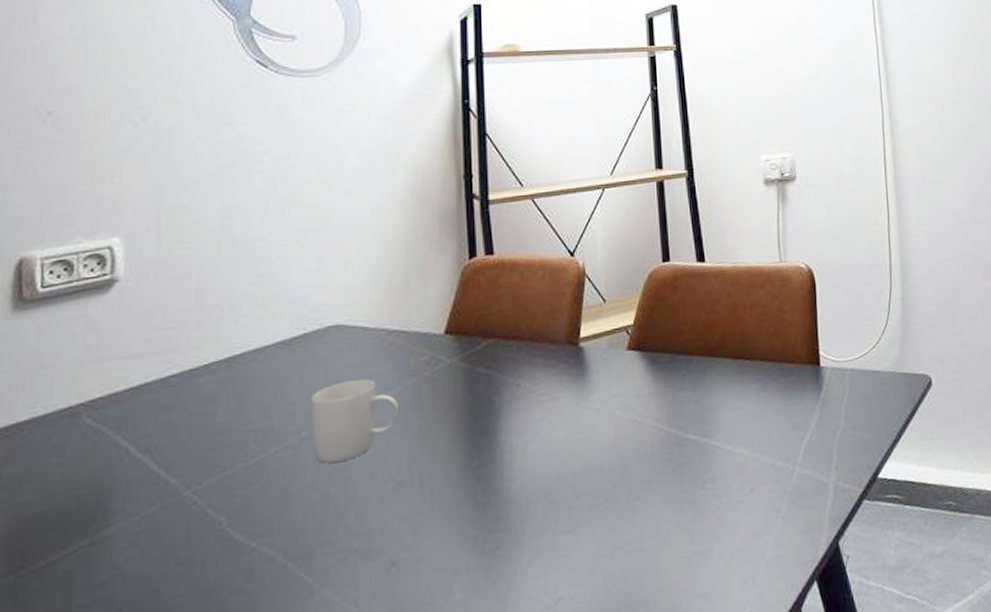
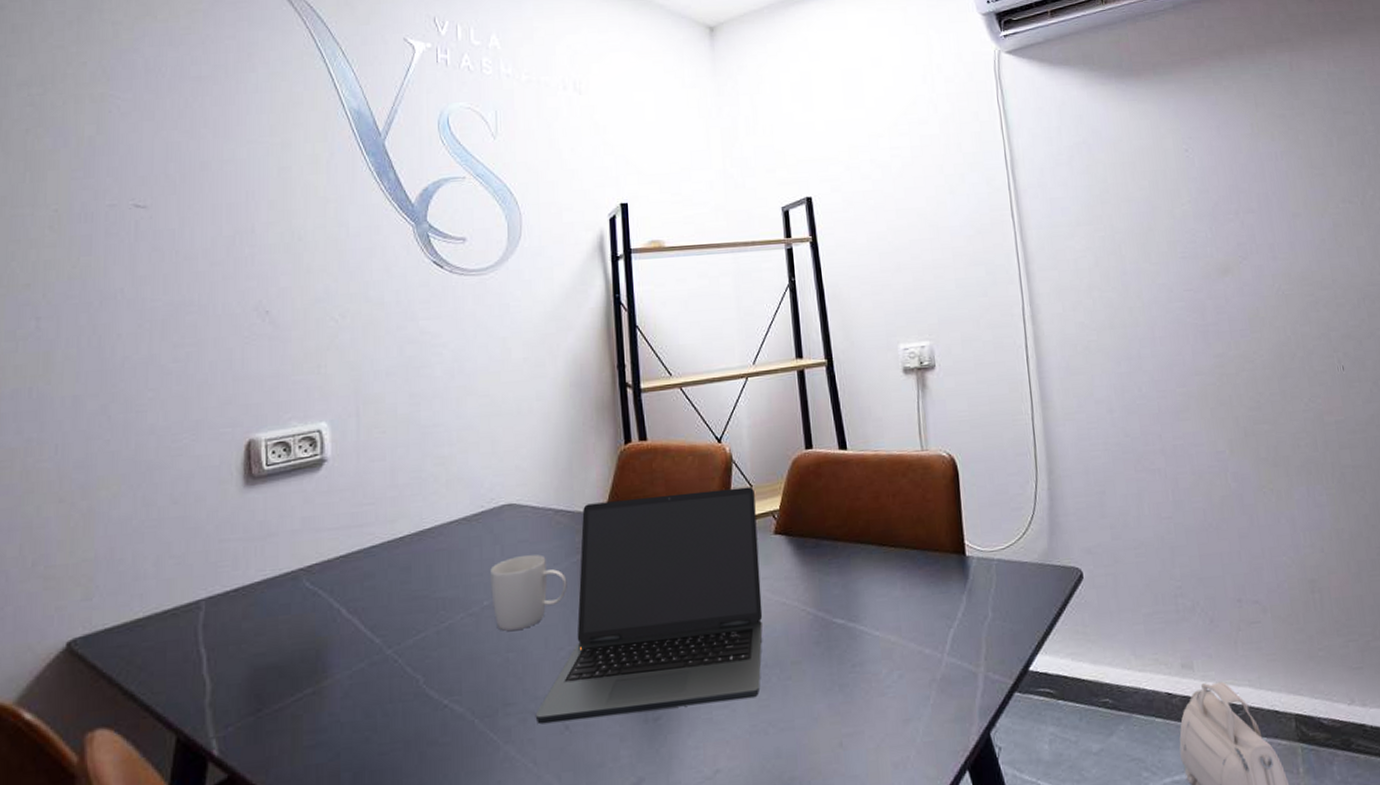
laptop: none [358,301,613,563] -> present [535,487,763,725]

